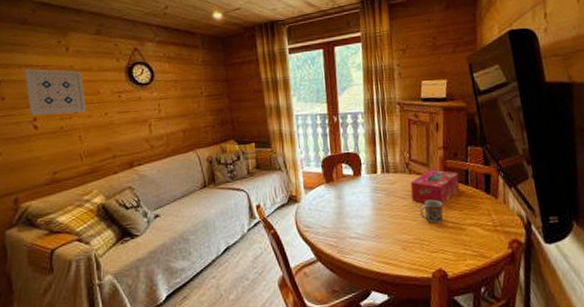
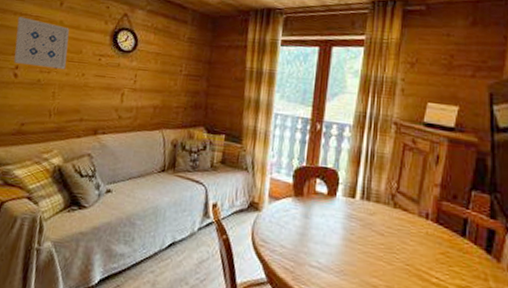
tissue box: present [410,169,460,205] -> none [391,207,455,254]
cup: present [419,199,444,224] -> none [398,243,429,275]

